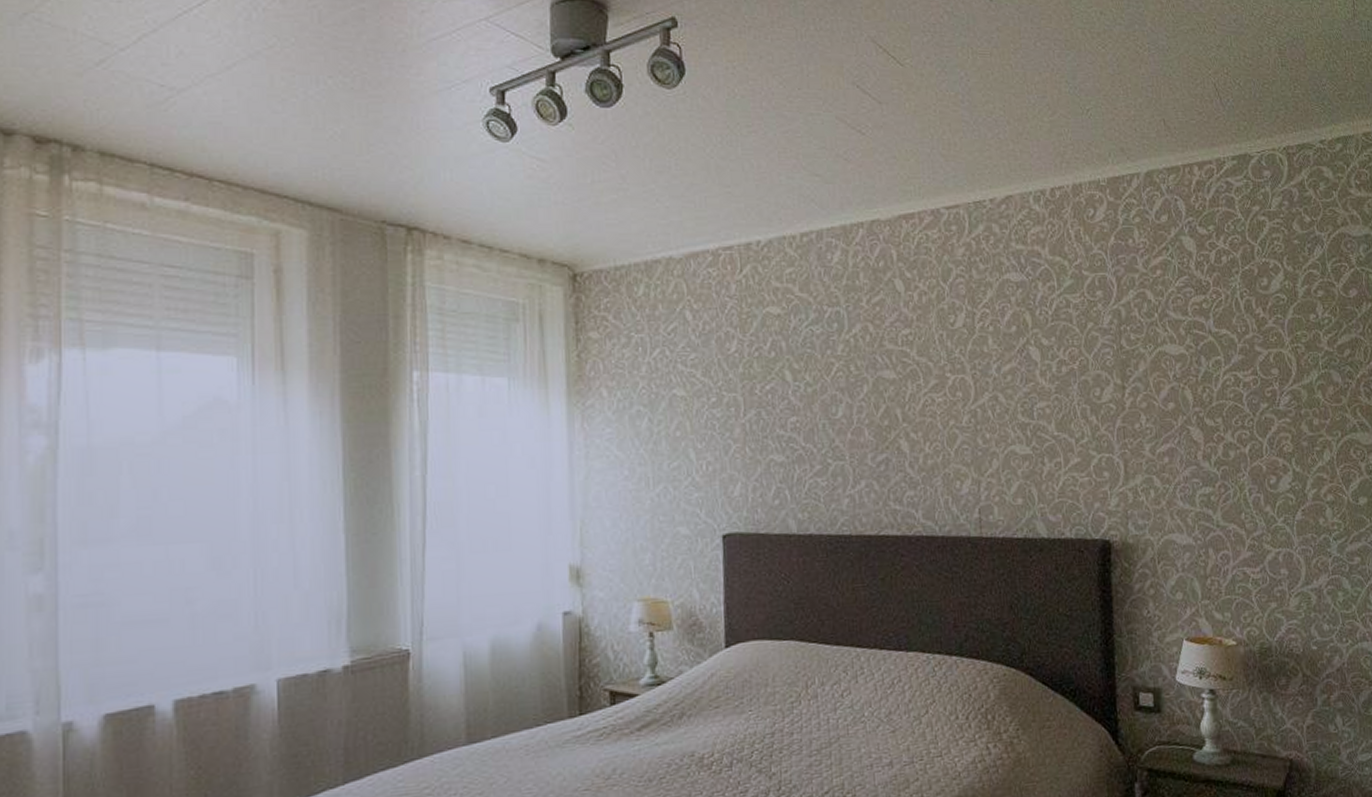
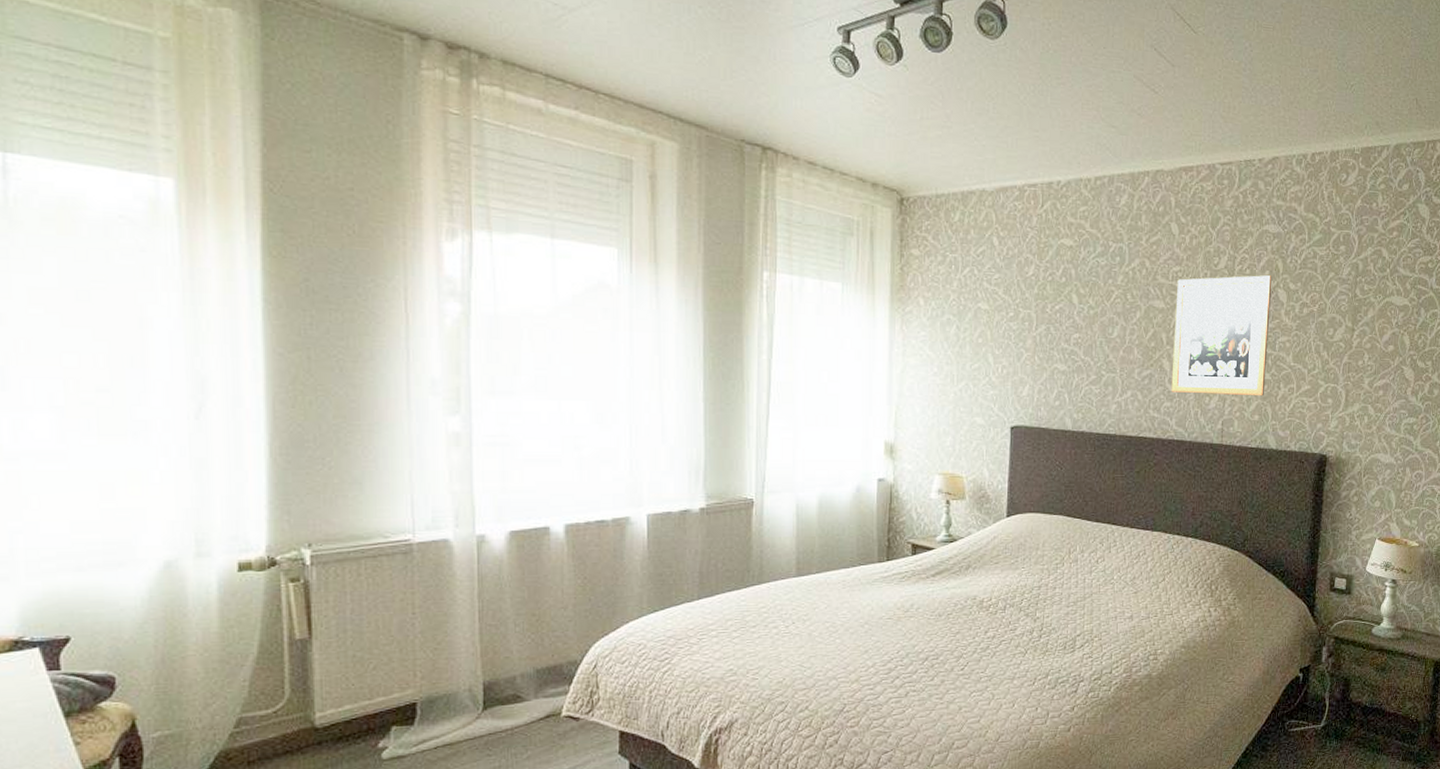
wall art: none [908,330,1026,478] -> present [1171,274,1272,397]

